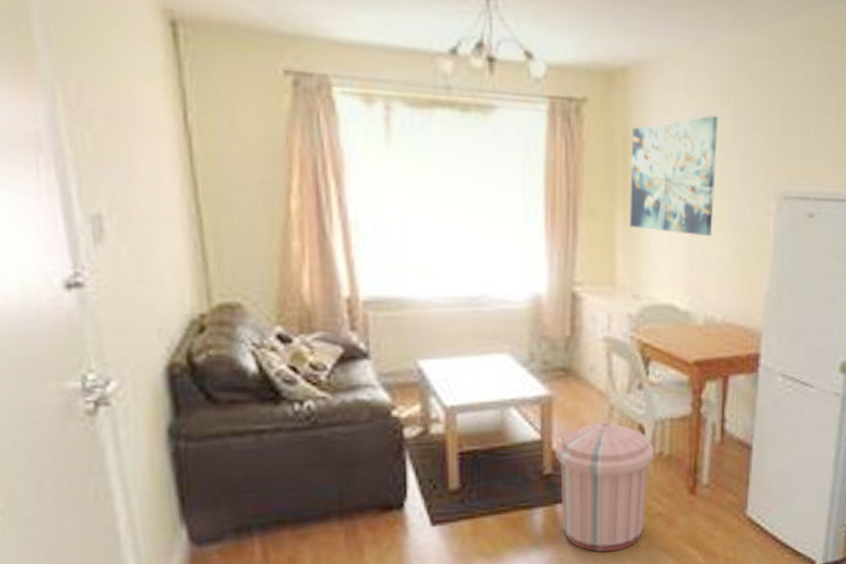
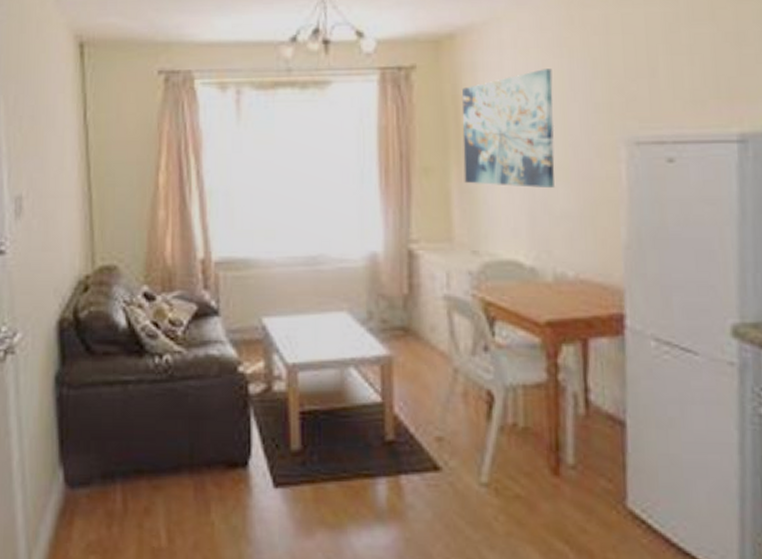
trash can: present [555,421,654,552] -> none [397,385,507,537]

